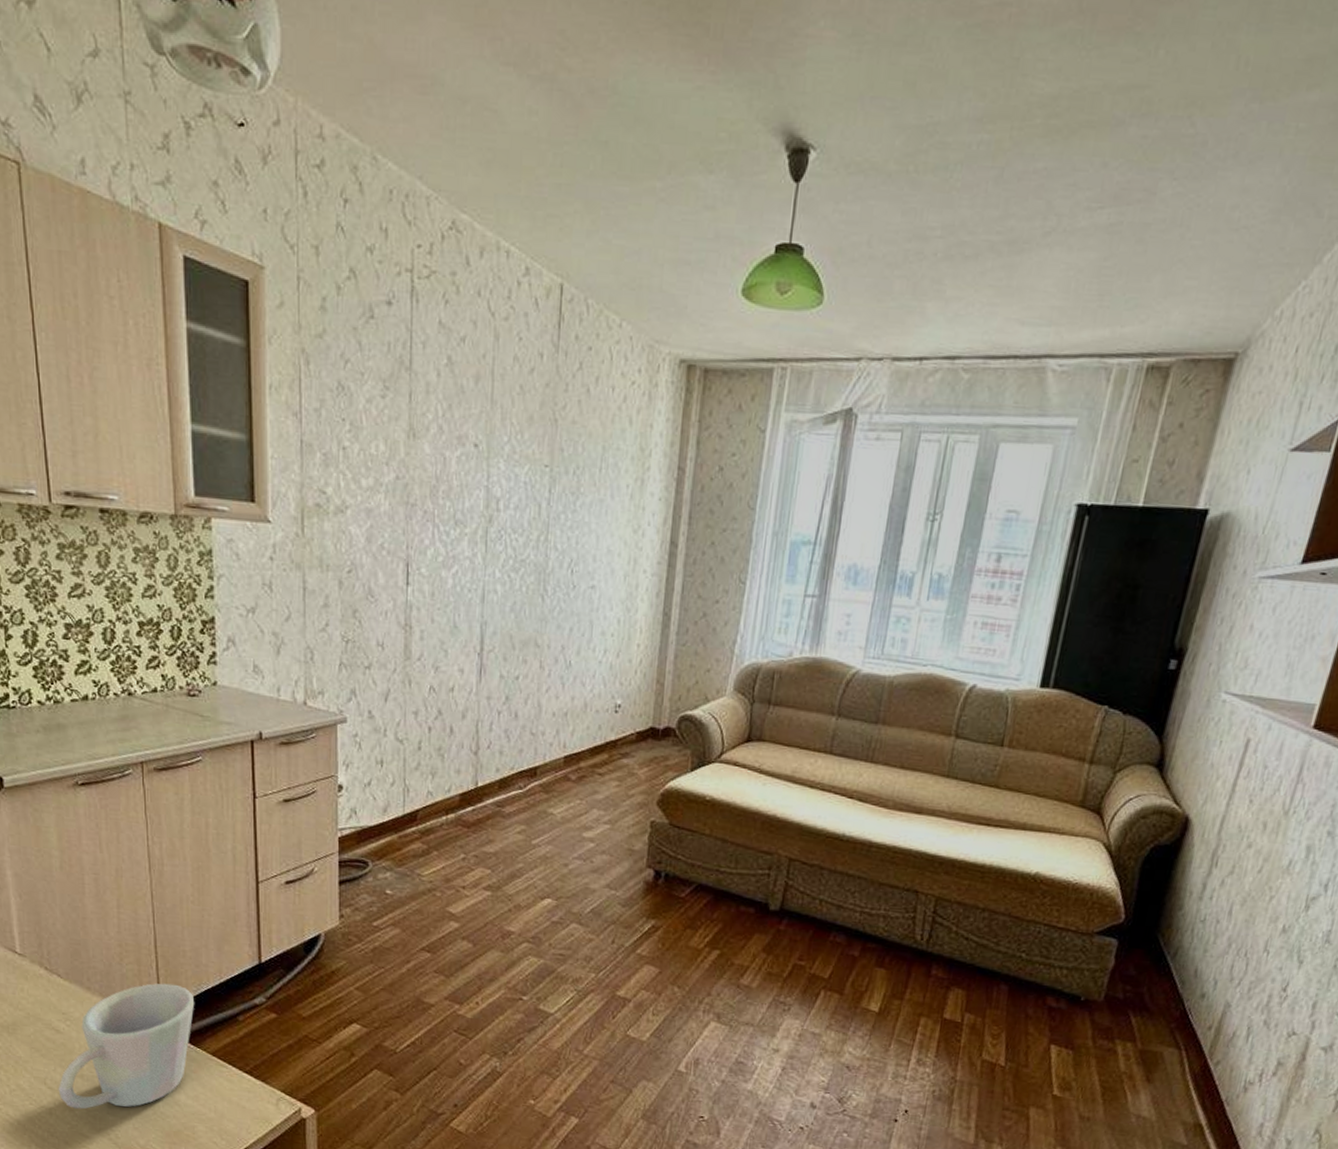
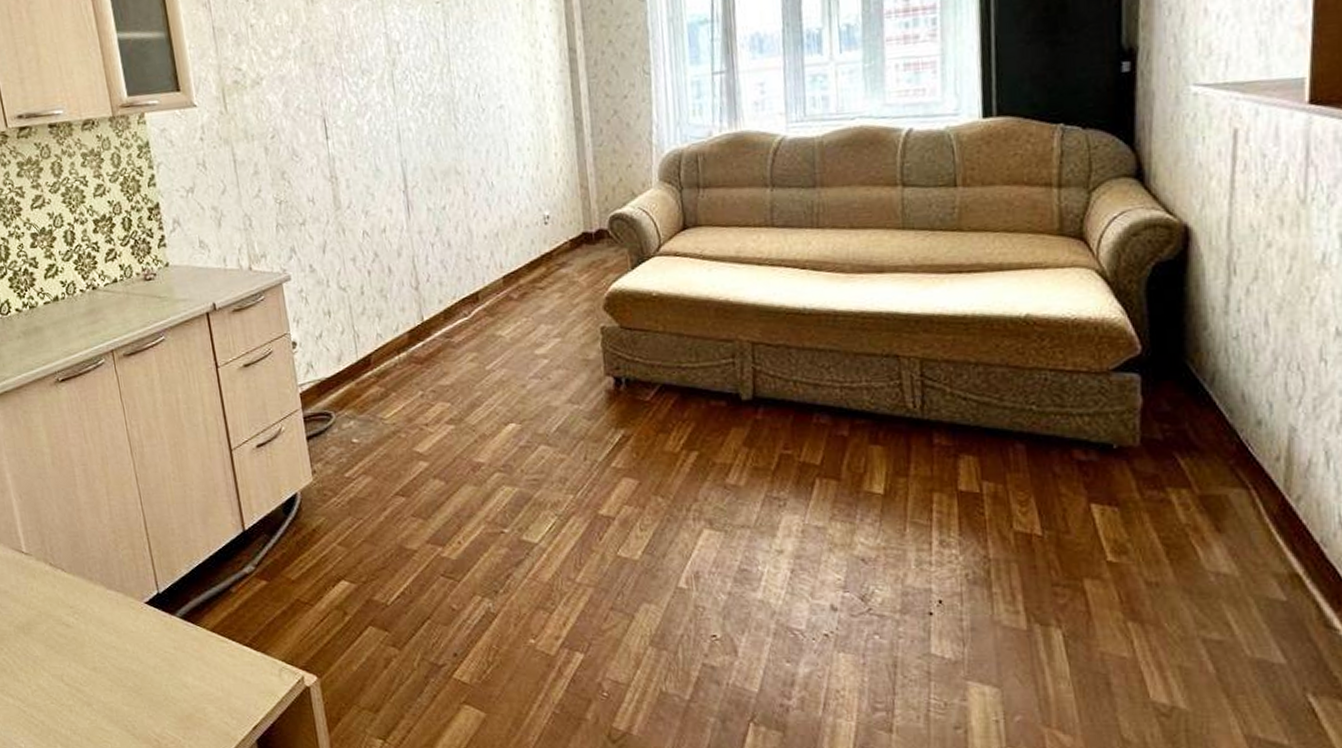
mug: present [58,983,195,1109] -> none [74,564,189,703]

